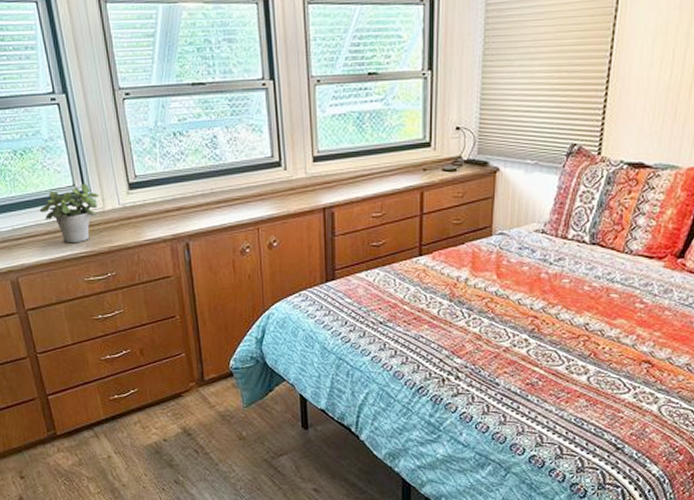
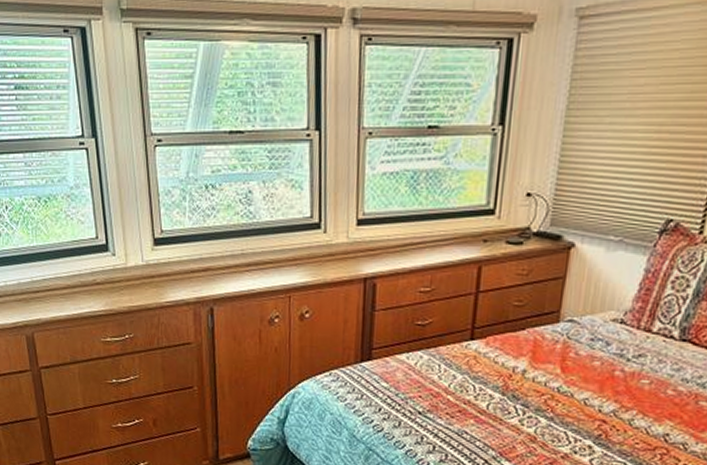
potted plant: present [39,183,99,243] -> none [60,235,123,300]

